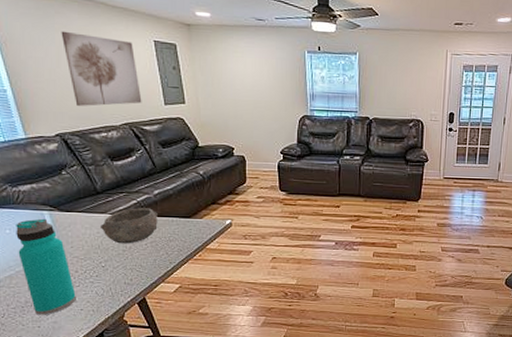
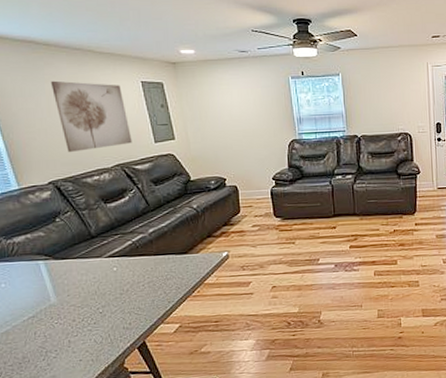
water bottle: present [16,218,76,315] -> none [11,268,75,371]
bowl: present [101,208,158,244] -> none [97,247,154,287]

